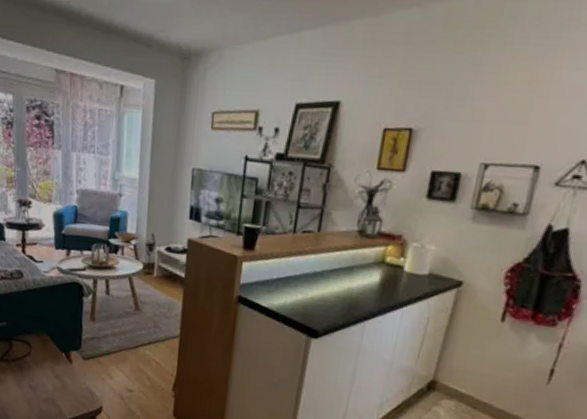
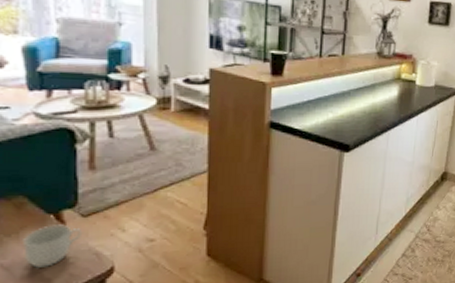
mug: none [44,361,83,396] -> present [21,224,83,269]

